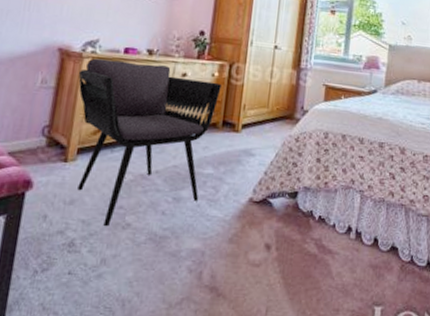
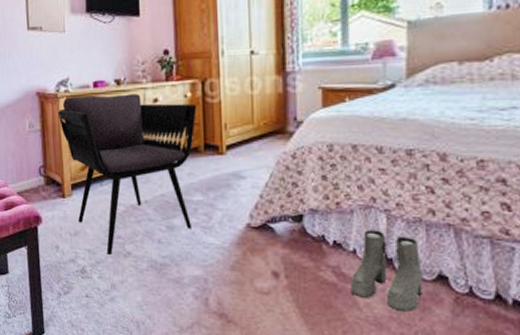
boots: none [327,207,382,280] -> present [350,230,424,313]

